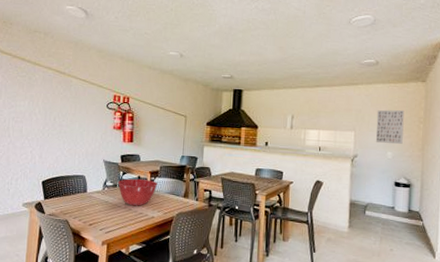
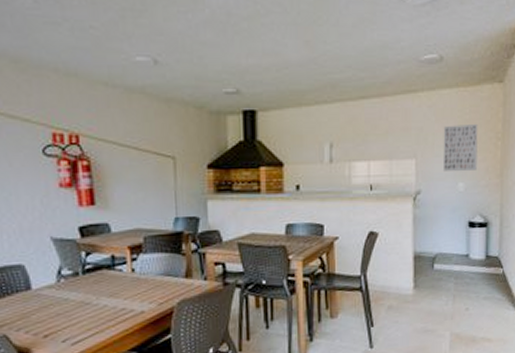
mixing bowl: present [118,178,157,206] -> none [80,258,143,300]

